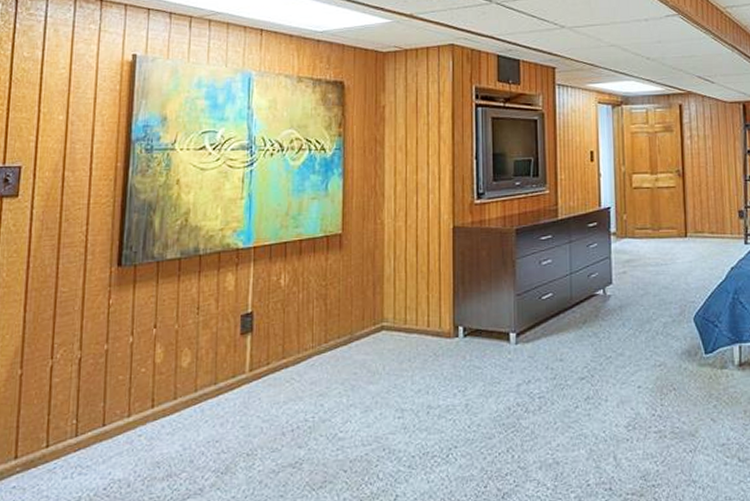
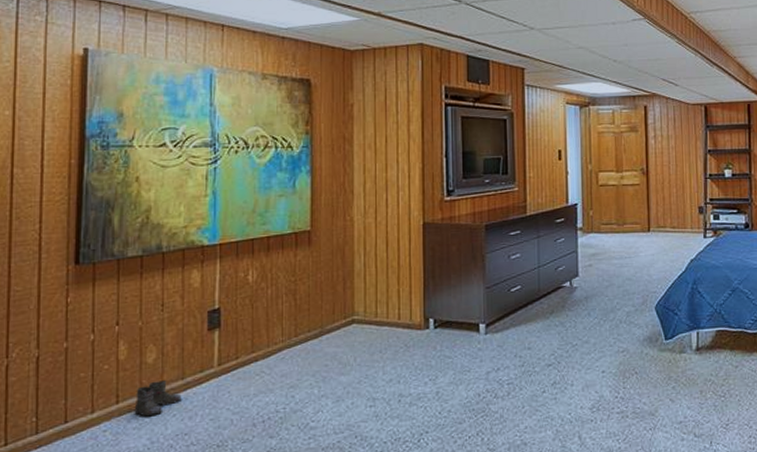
boots: none [168,385,214,422] -> present [134,380,182,417]

